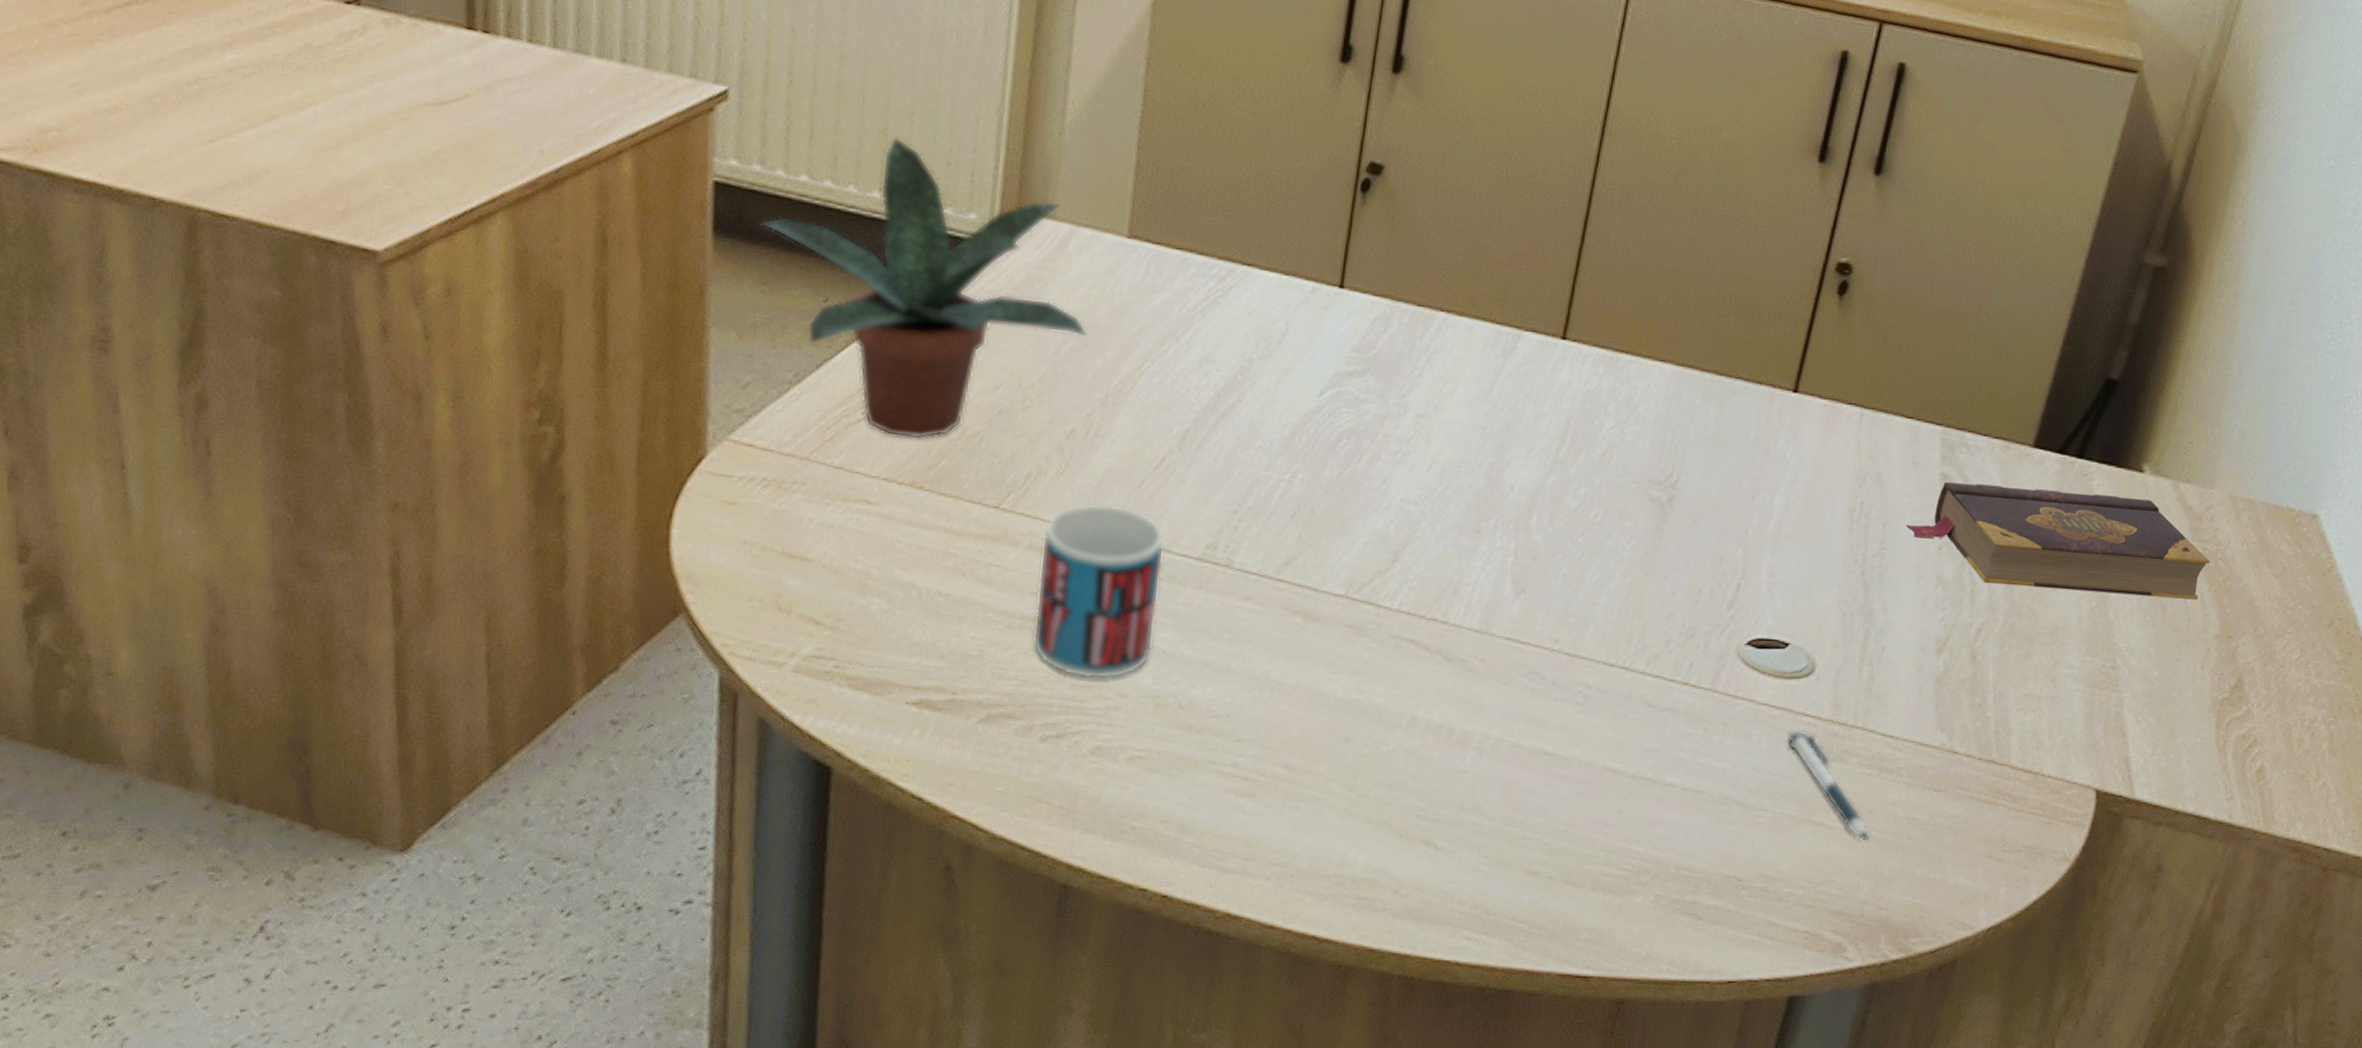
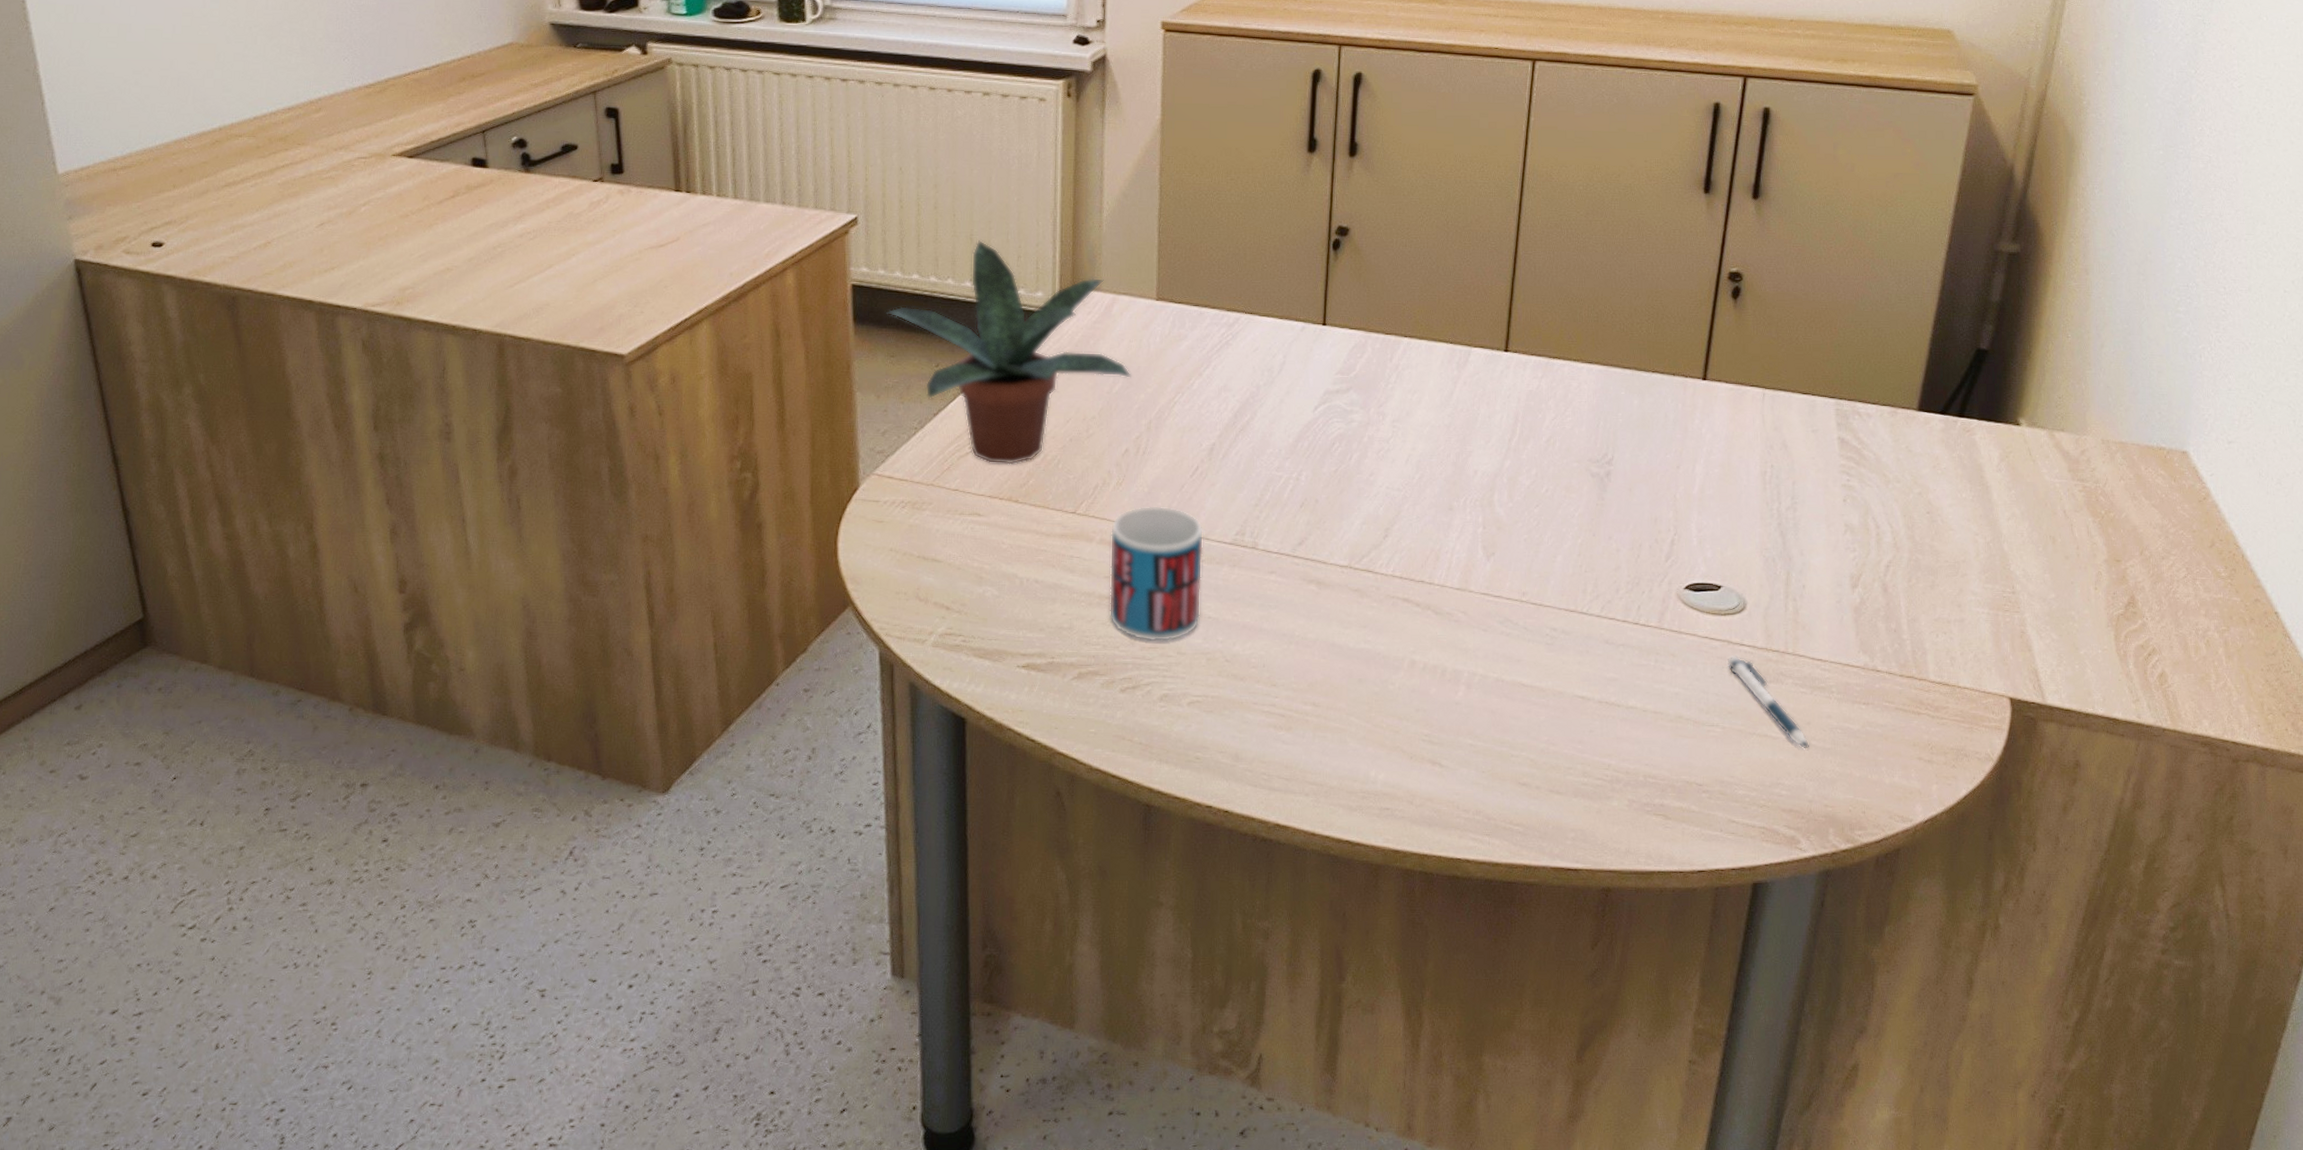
book: present [1905,482,2210,600] -> none [1812,444,2091,531]

